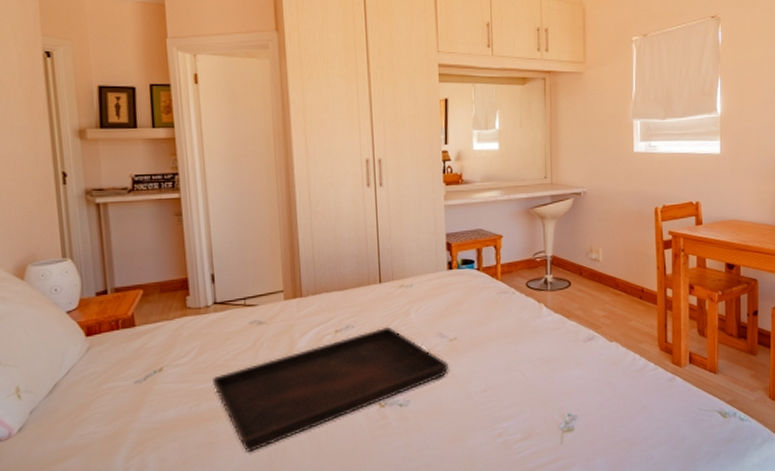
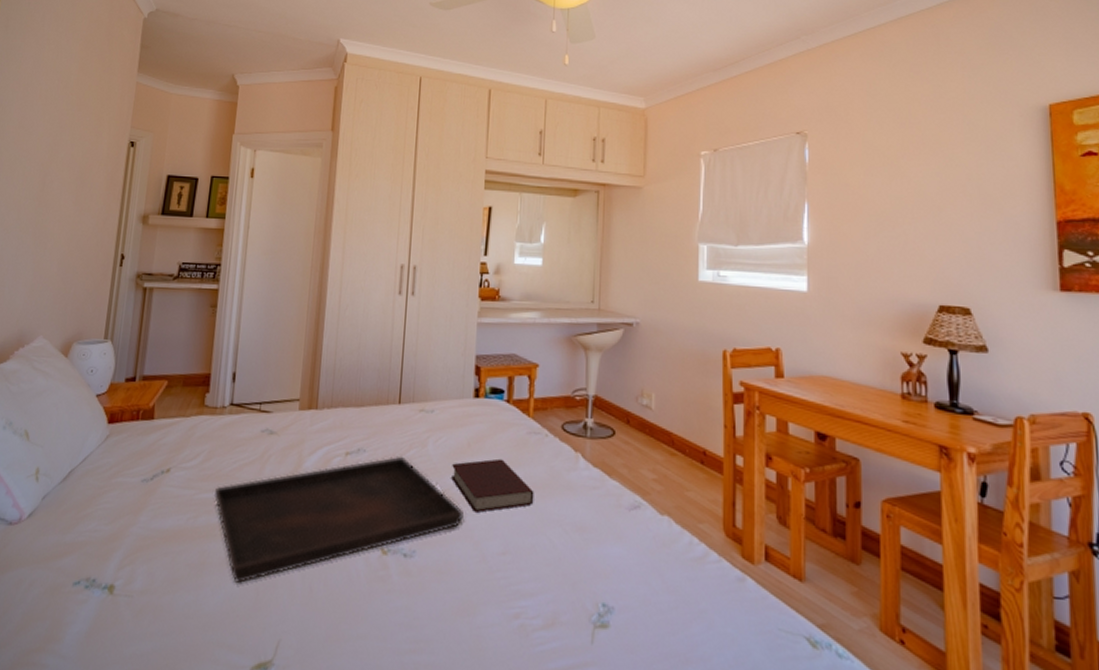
book: none [434,317,507,362] -> present [451,458,534,513]

